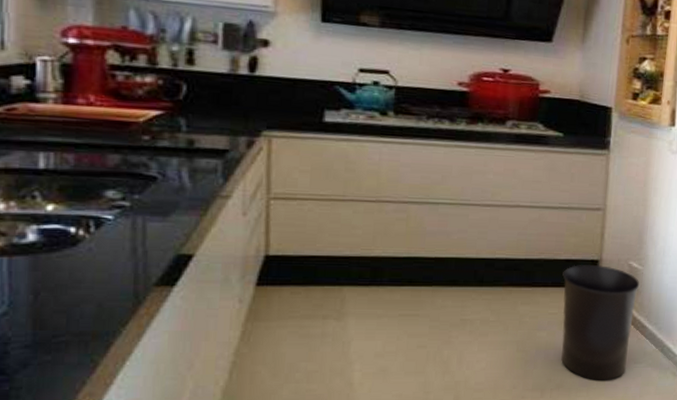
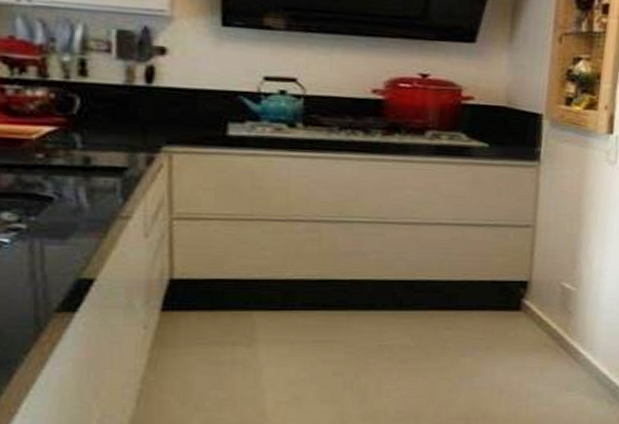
waste bin: present [561,264,640,380] -> none [487,285,573,409]

